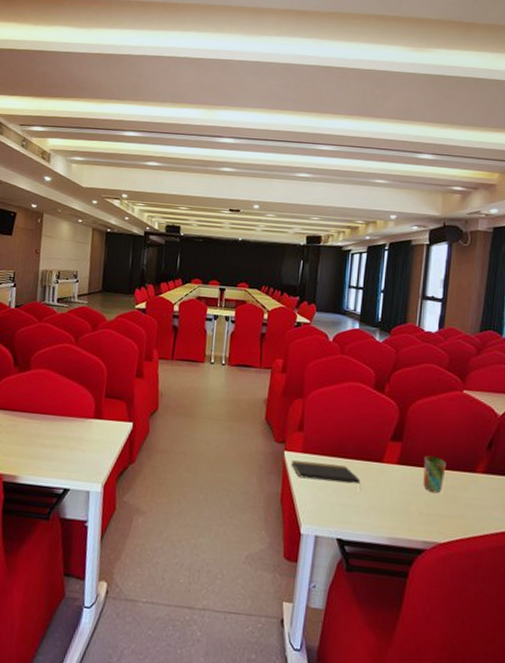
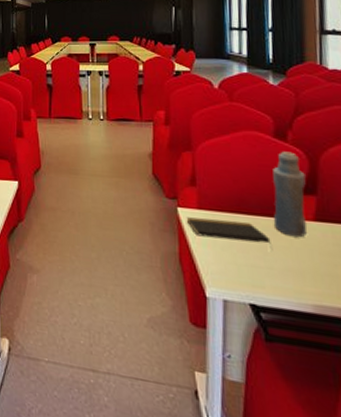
bottle: none [364,402,395,479] -> present [273,151,308,238]

